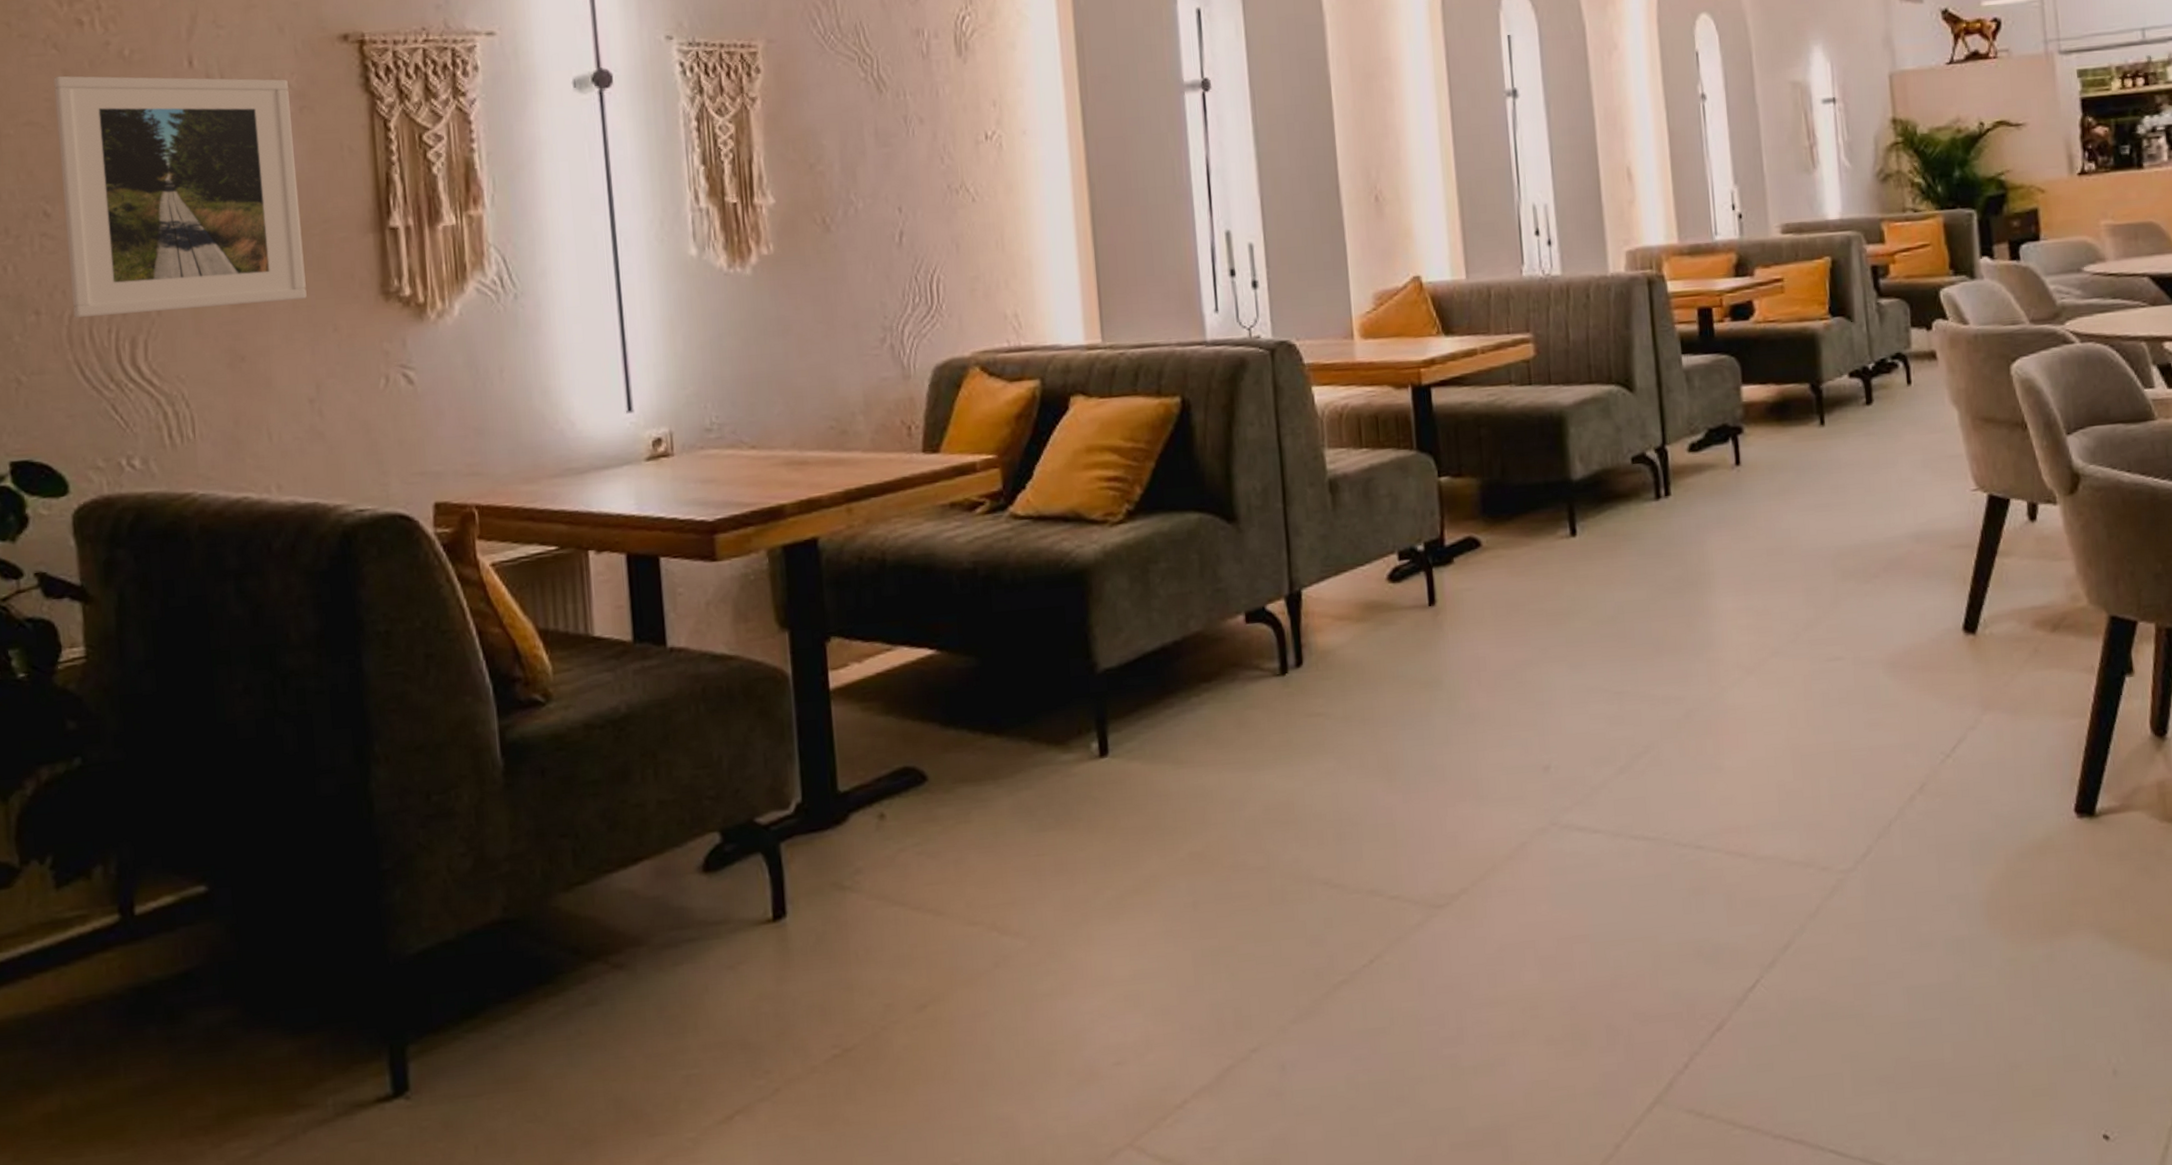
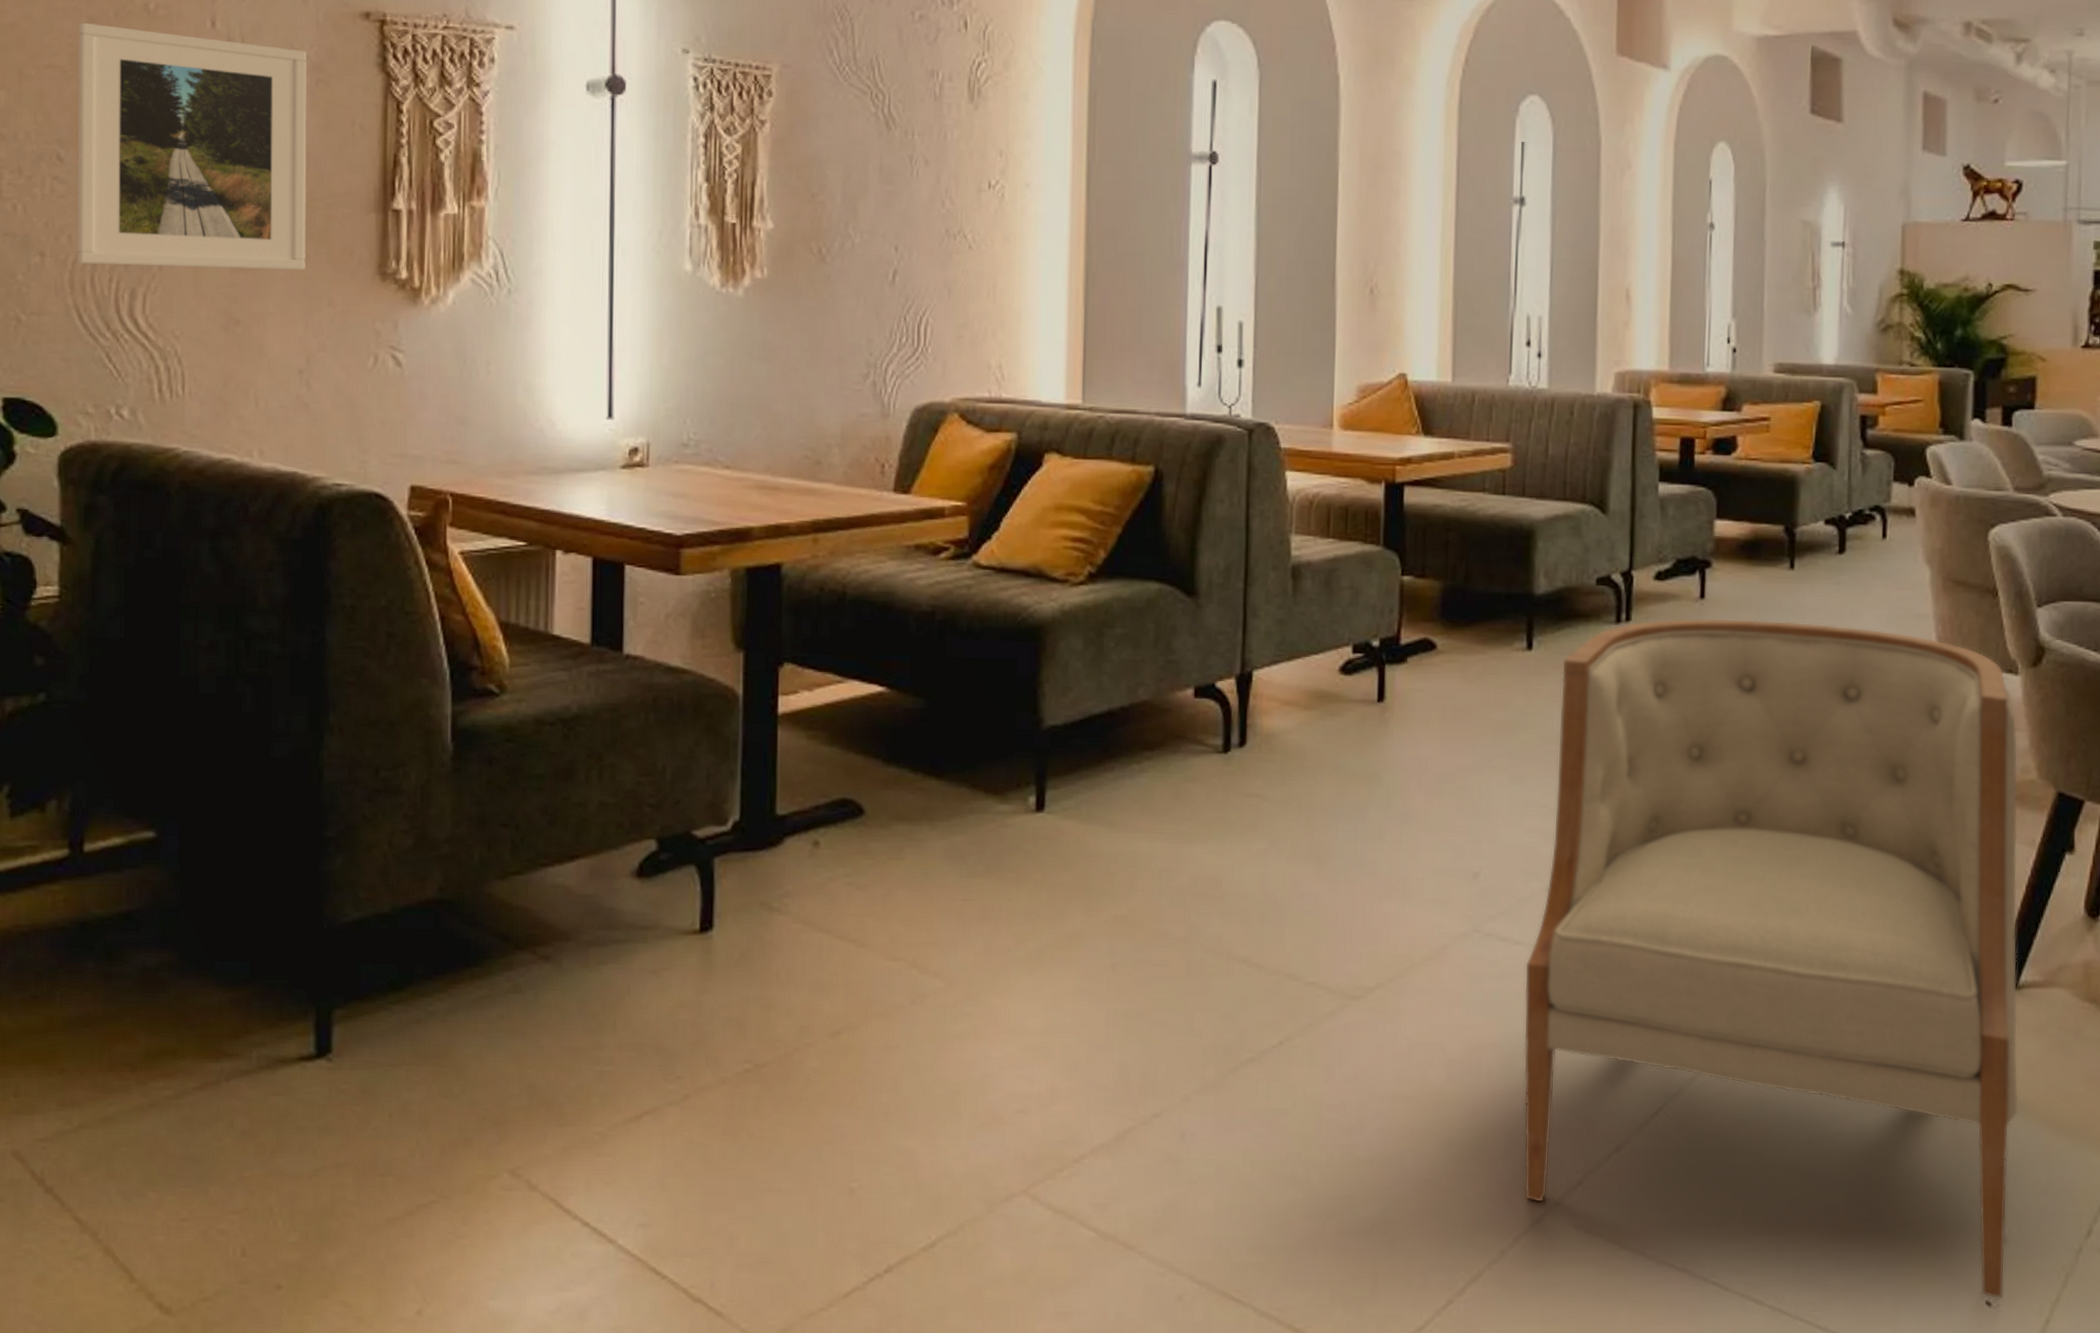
chair: none [1606,475,2120,1132] -> present [1523,618,2019,1299]

